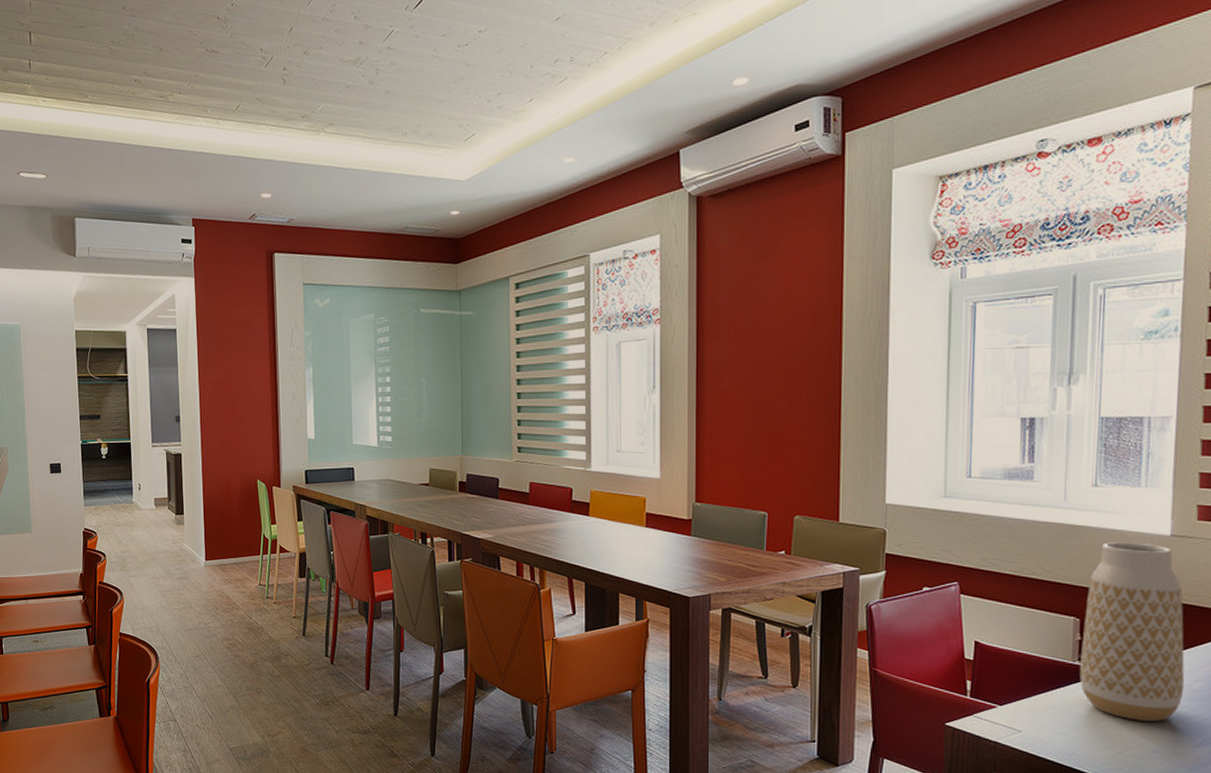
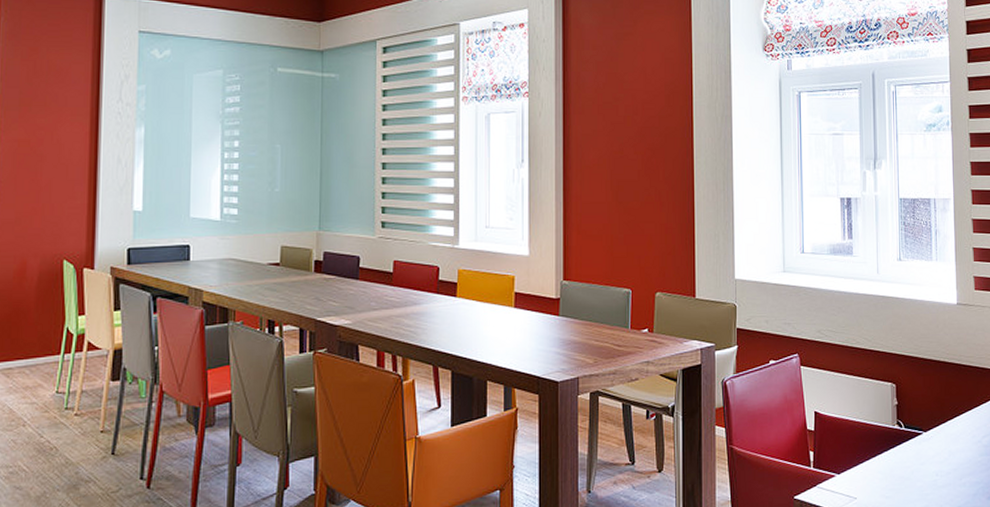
vase: present [1080,542,1185,721] -> none [898,311,977,479]

